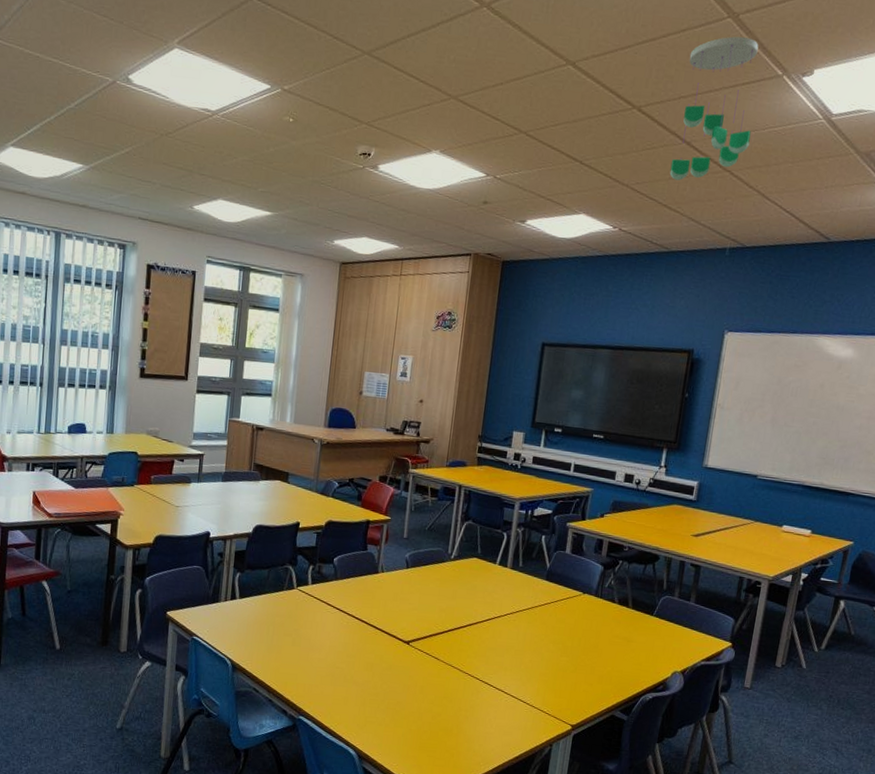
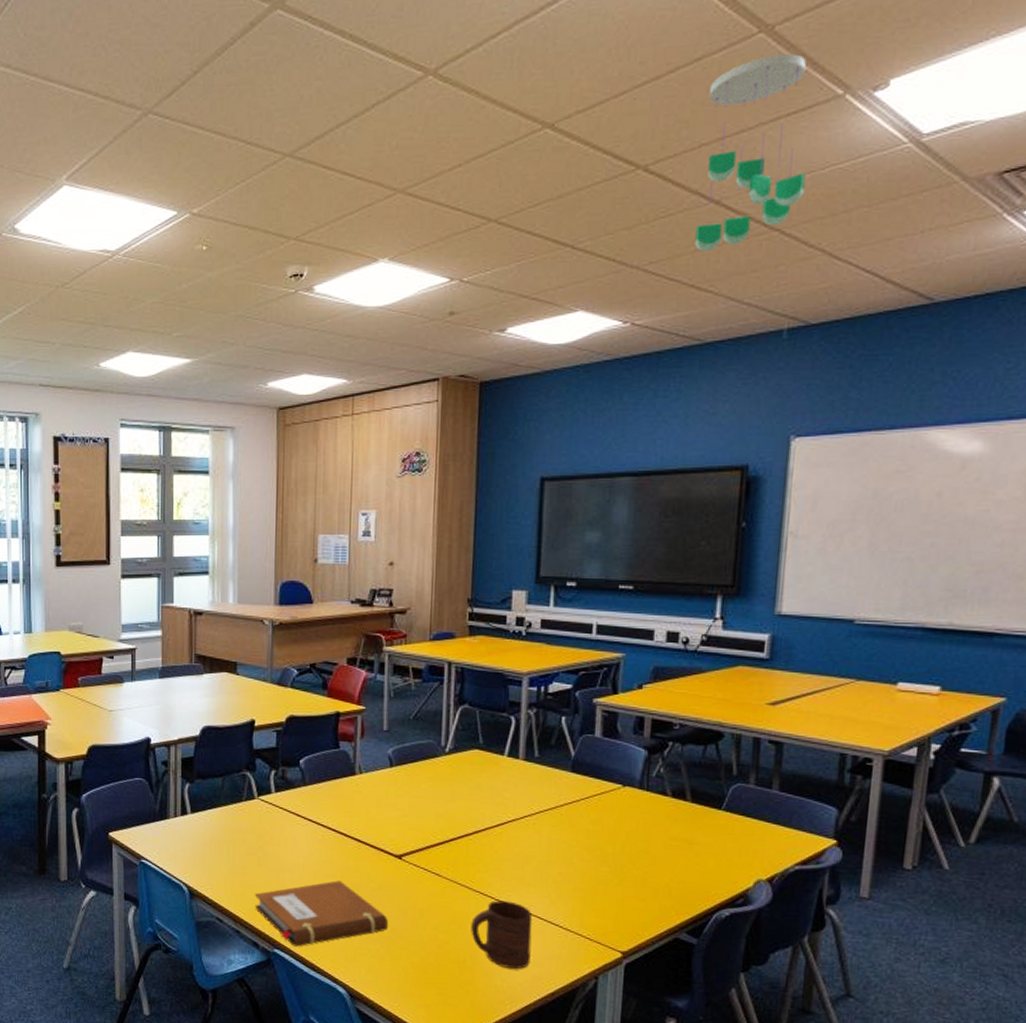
notebook: none [286,660,394,715] -> present [255,880,388,947]
cup: none [458,681,507,737] -> present [471,900,533,969]

